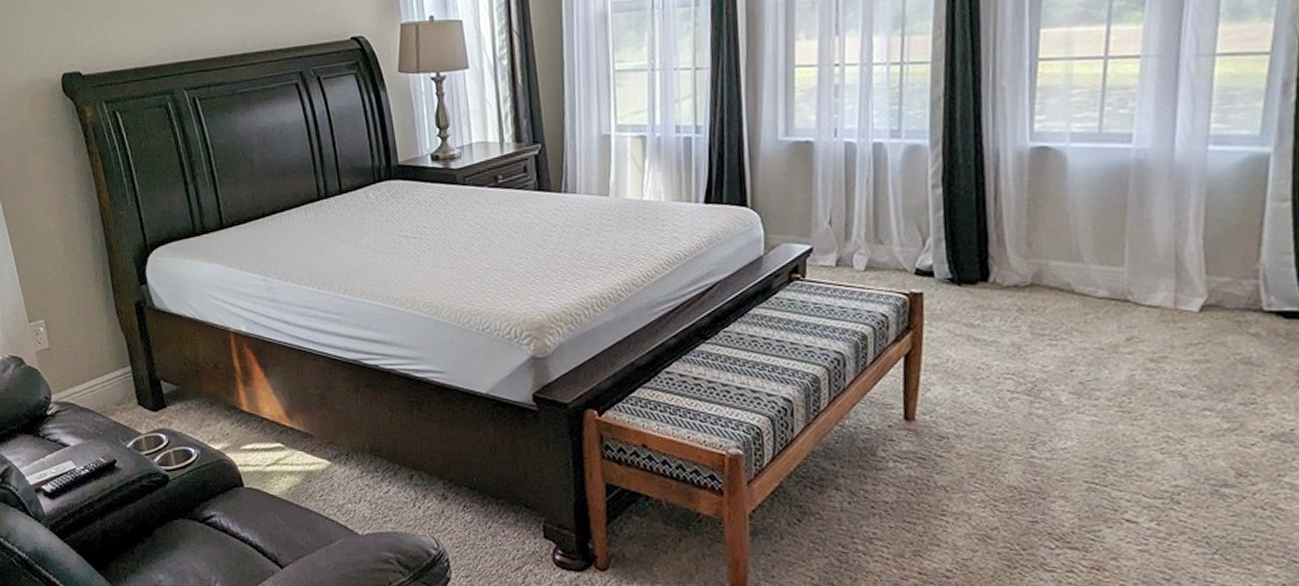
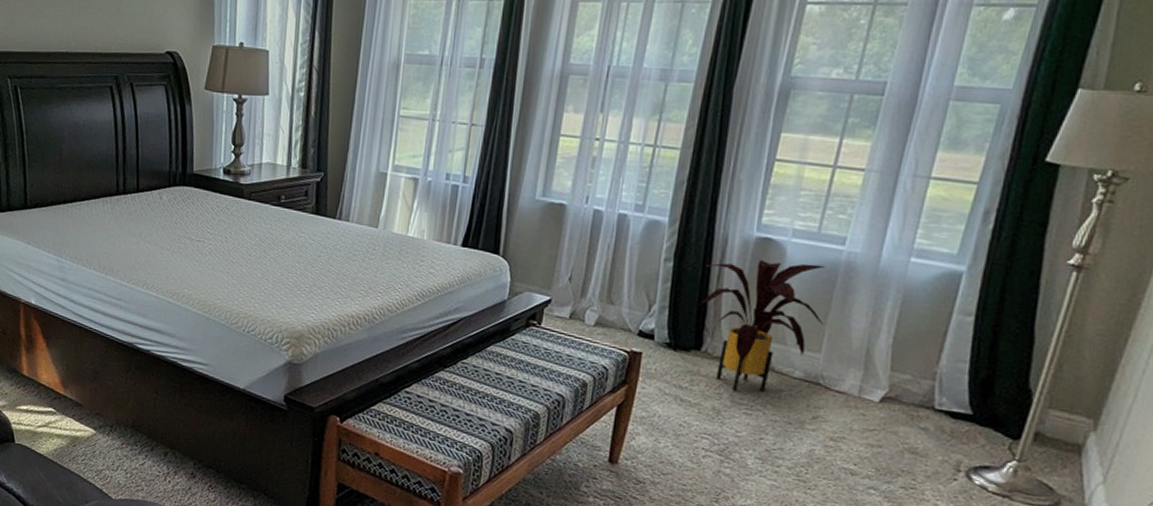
house plant: none [978,168,1123,322] -> present [698,260,825,392]

